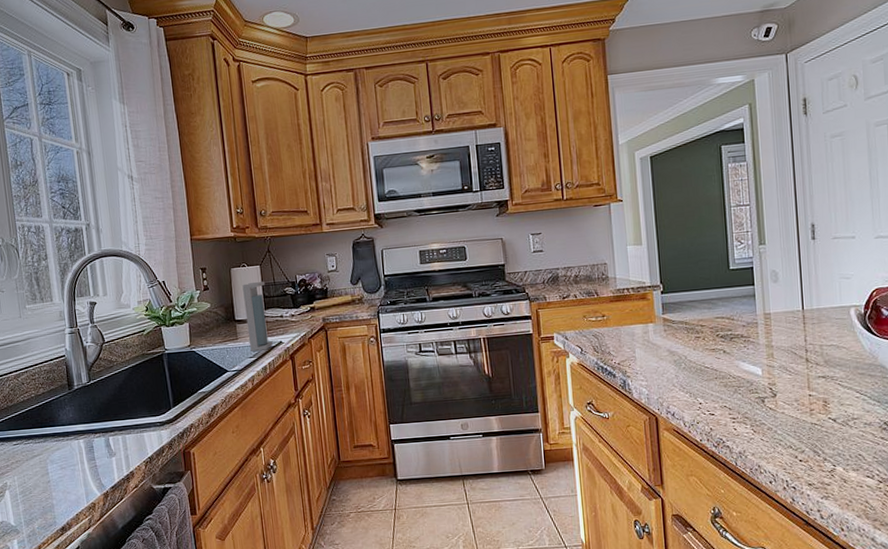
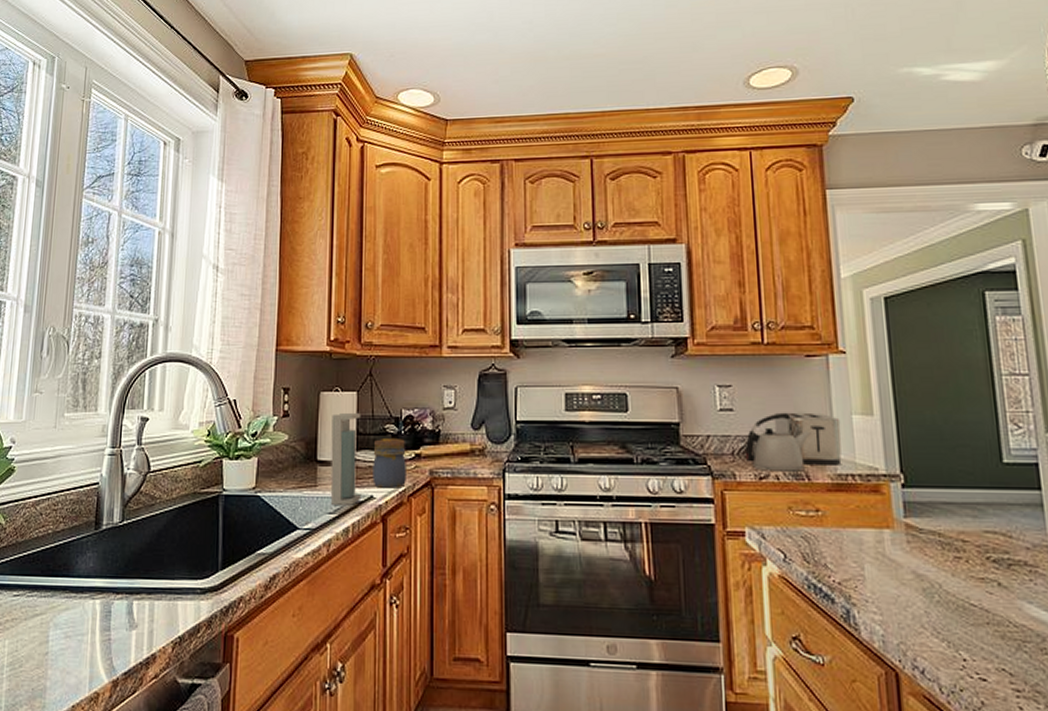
jar: none [277,297,306,335] -> present [372,437,406,488]
kettle: none [552,249,599,293] -> present [745,412,811,472]
toaster: none [572,246,620,285] -> present [773,412,842,465]

